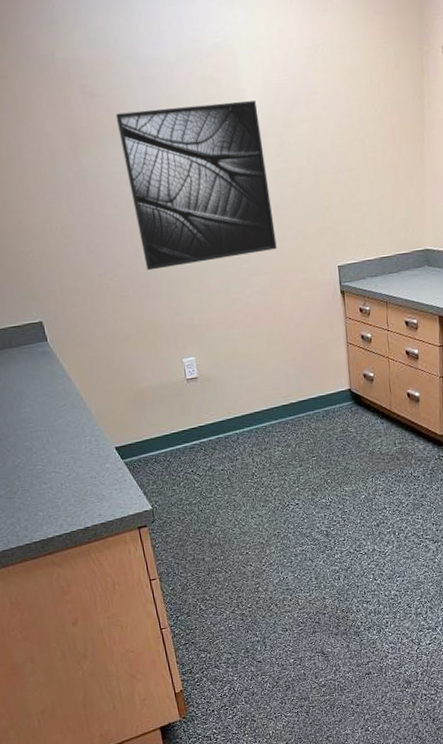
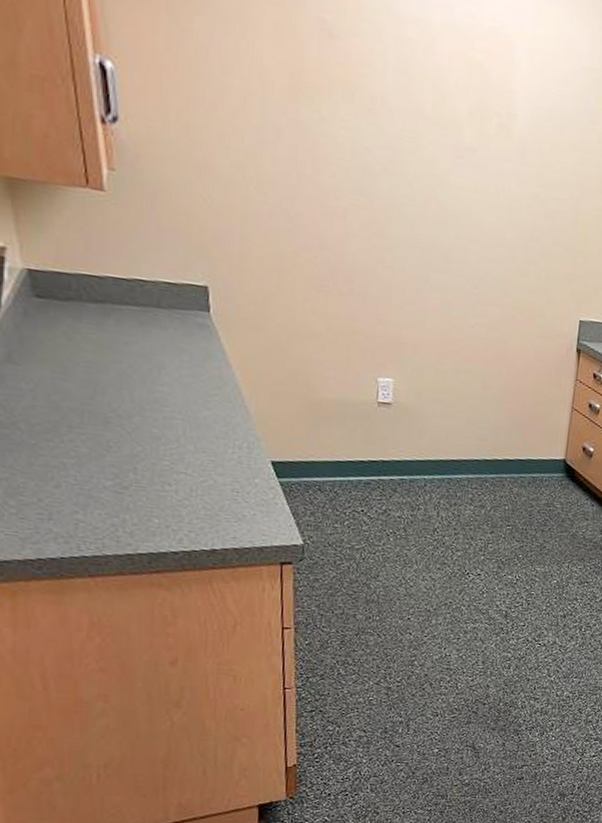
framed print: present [115,100,277,271] -> none [354,67,526,283]

